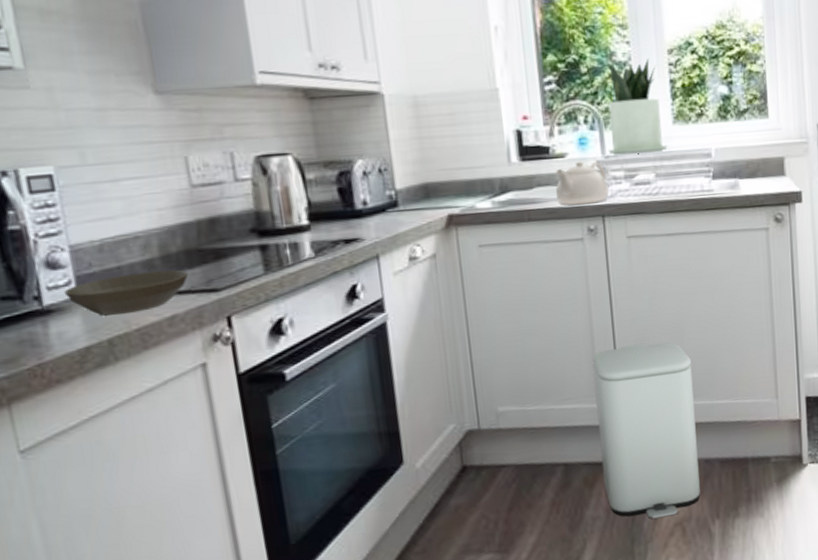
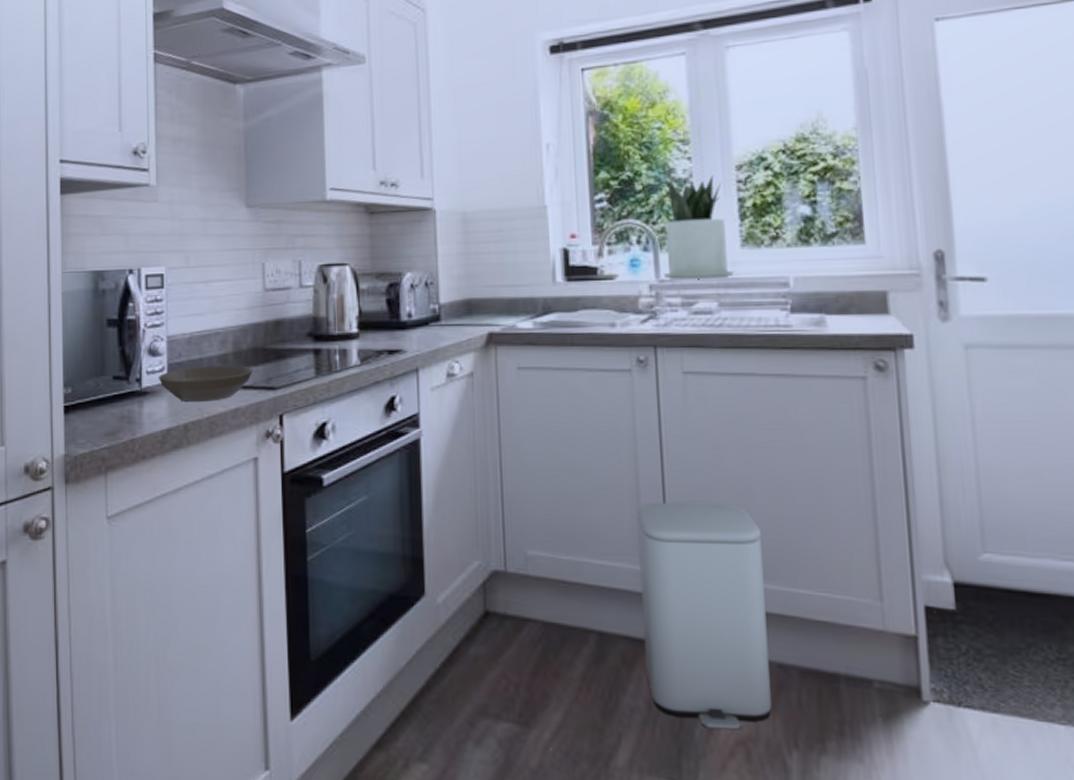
teapot: present [555,161,609,207] -> none [602,284,663,334]

